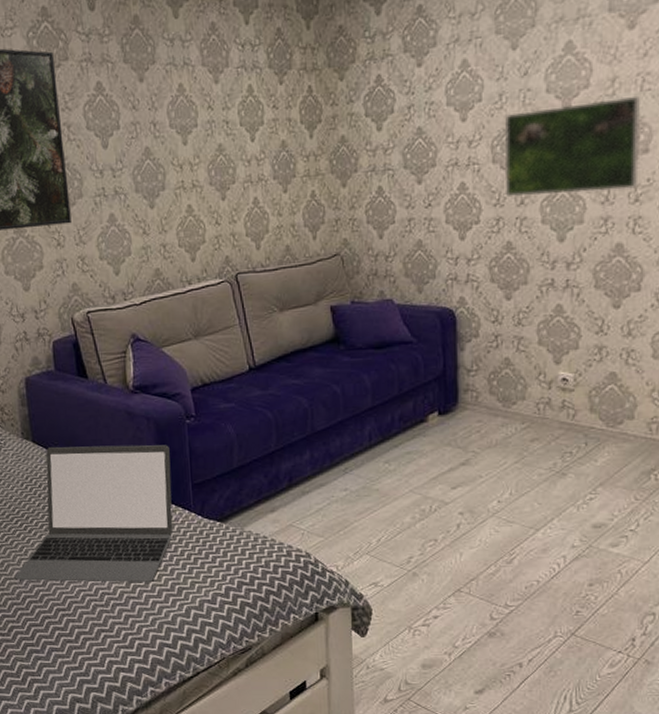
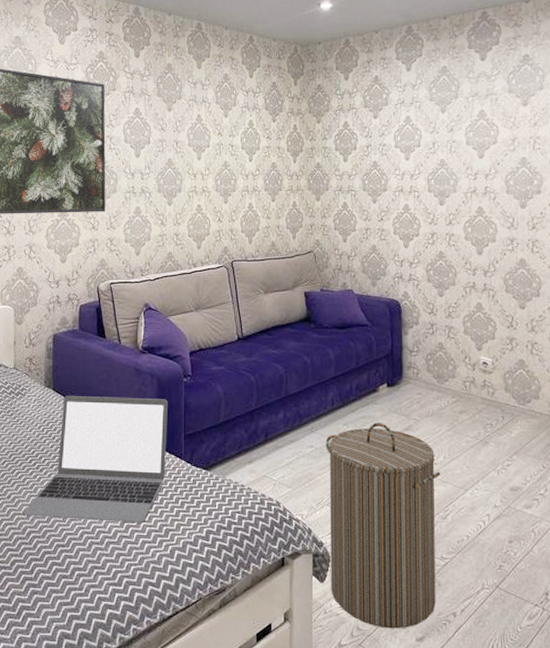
laundry hamper: none [362,458,506,682] -> present [325,423,441,629]
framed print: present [504,95,641,196] -> none [436,152,535,219]

